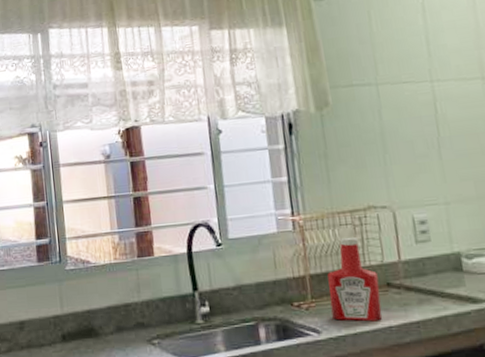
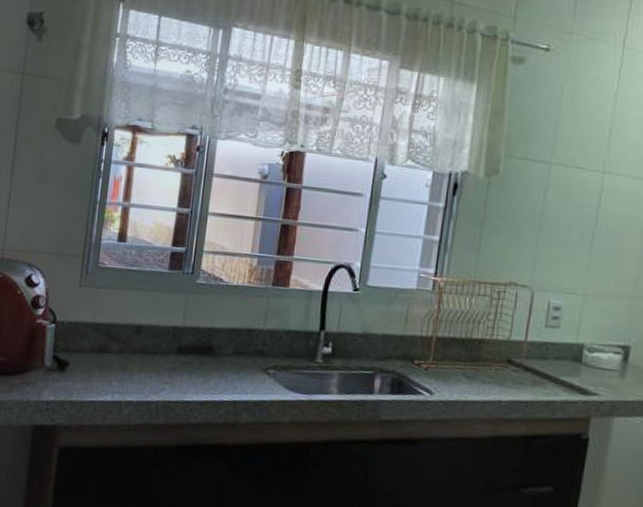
ketchup bottle: present [327,236,383,322] -> none [448,307,502,394]

